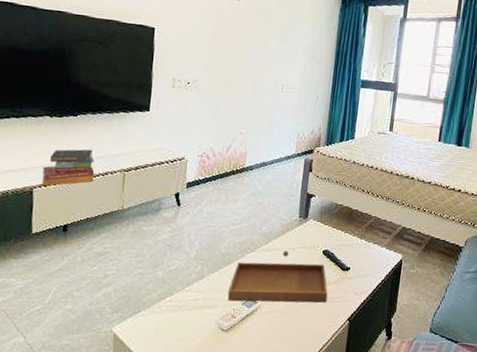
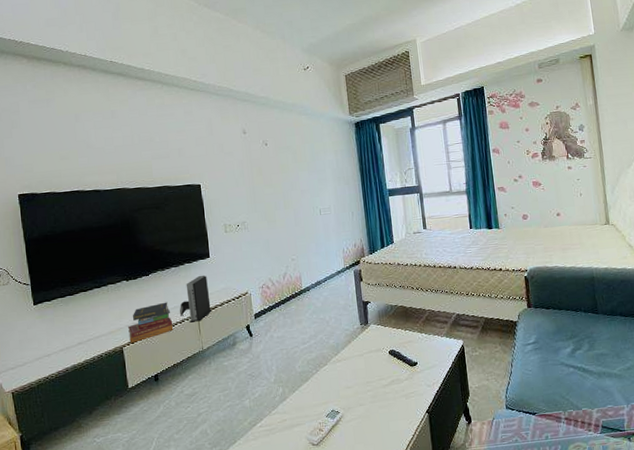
video game console: none [103,128,142,178] -> present [179,275,212,323]
tray: present [227,251,328,303] -> none [311,358,403,416]

